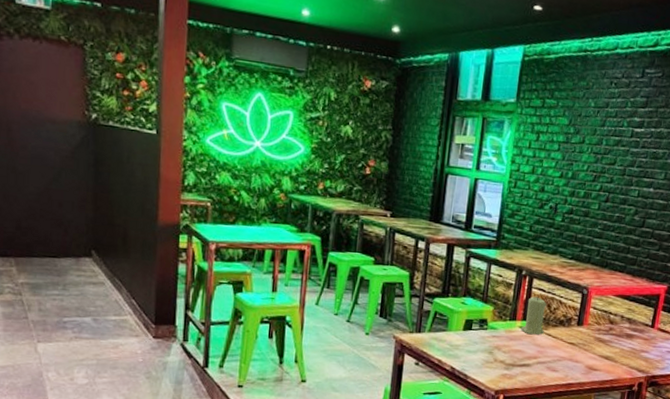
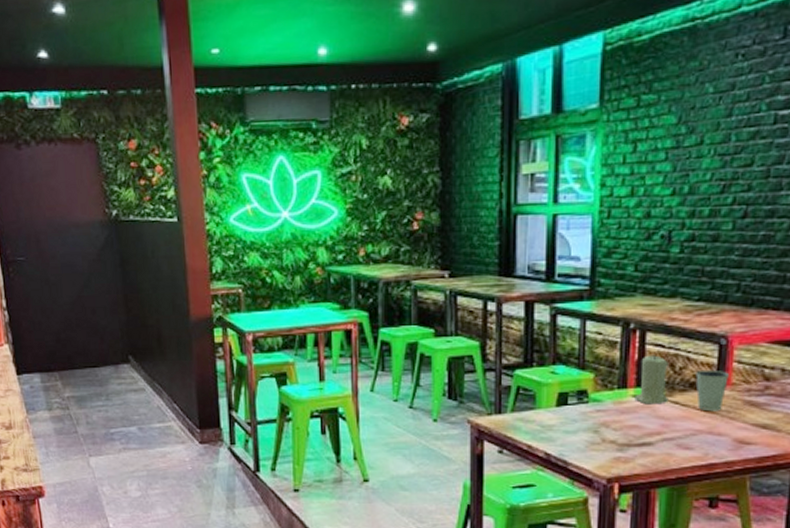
dixie cup: none [564,311,587,344] -> present [695,369,729,412]

